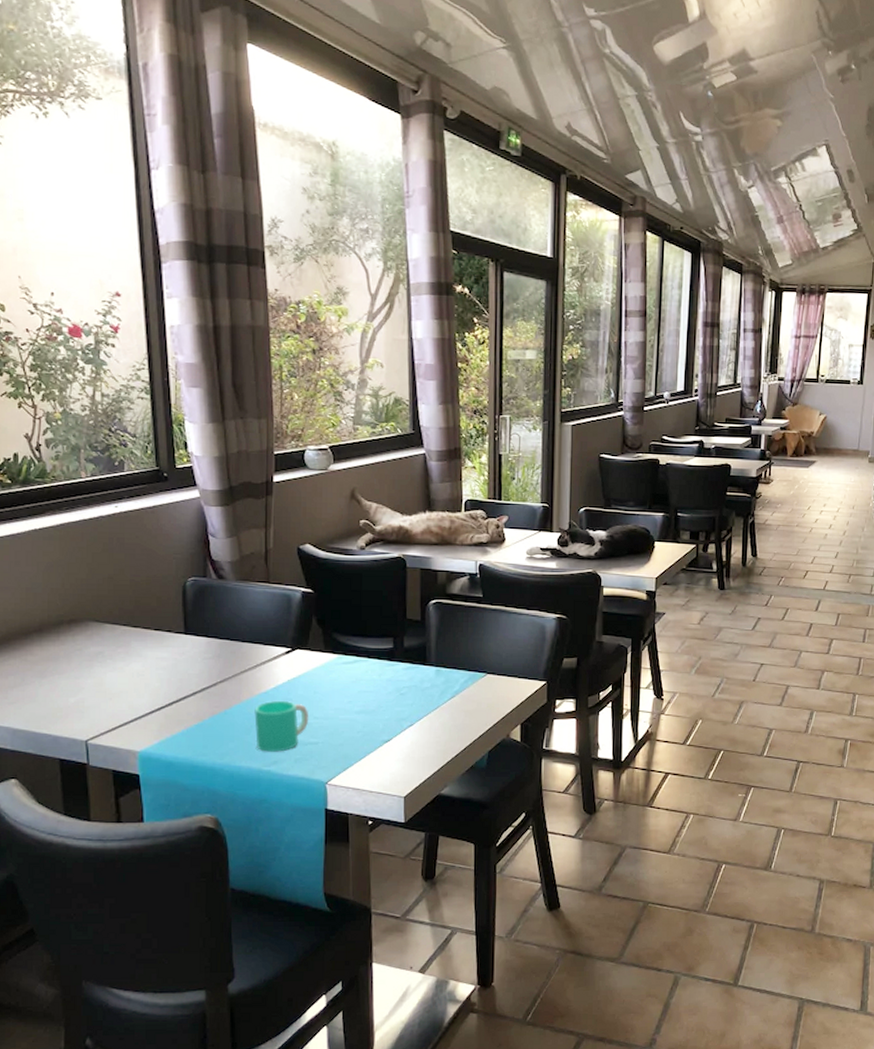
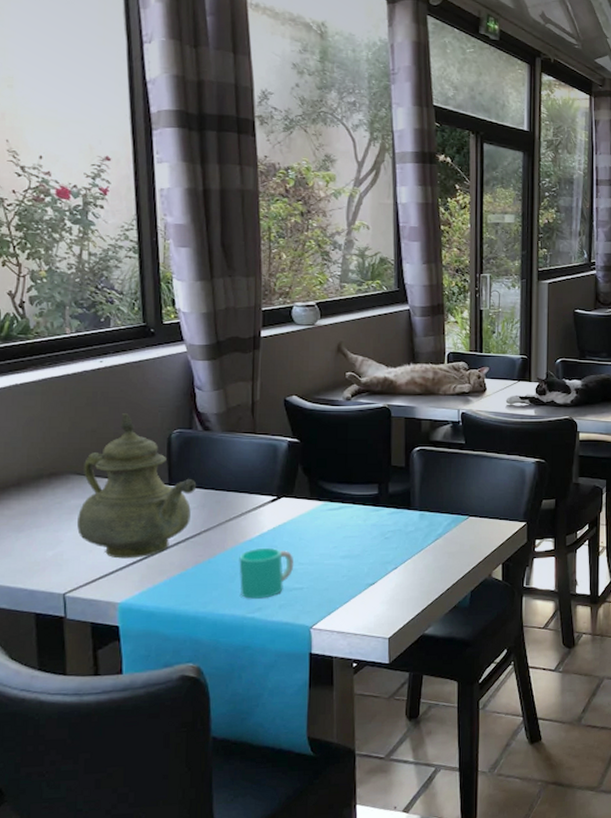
teapot: none [97,560,212,707] -> present [77,413,197,559]

